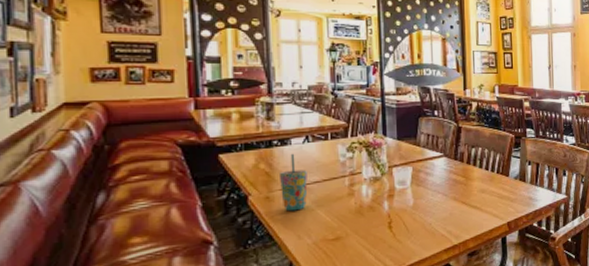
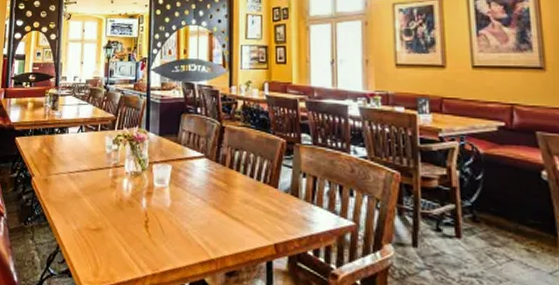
cup: present [280,153,308,211] -> none [56,141,78,196]

